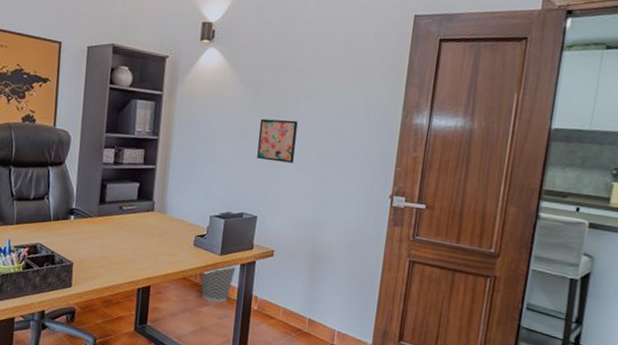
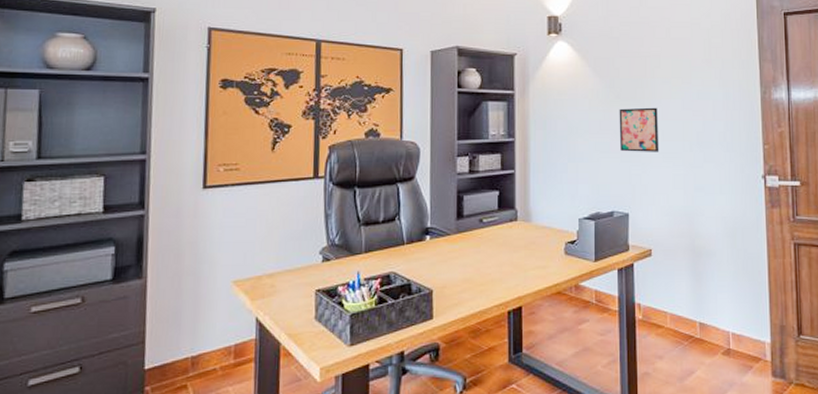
wastebasket: present [200,265,238,303] -> none [576,270,615,317]

